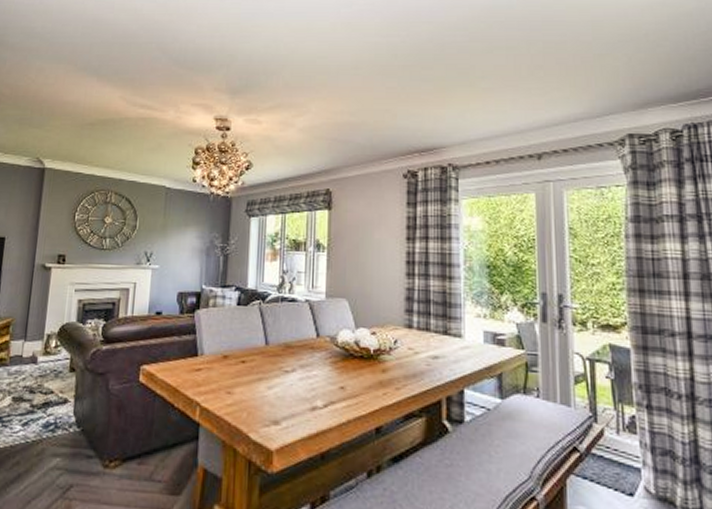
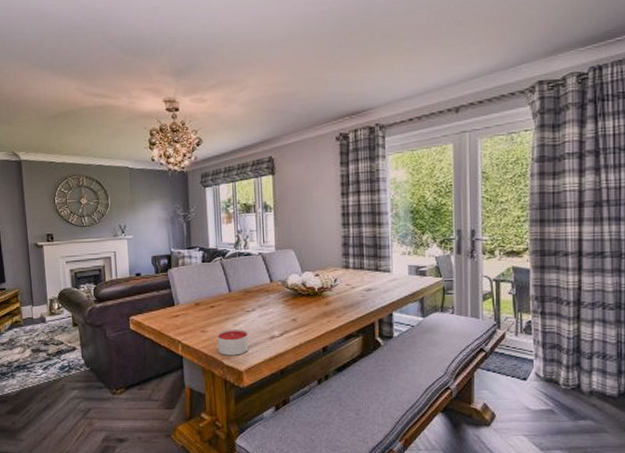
candle: none [244,393,284,429] -> present [217,329,249,356]

